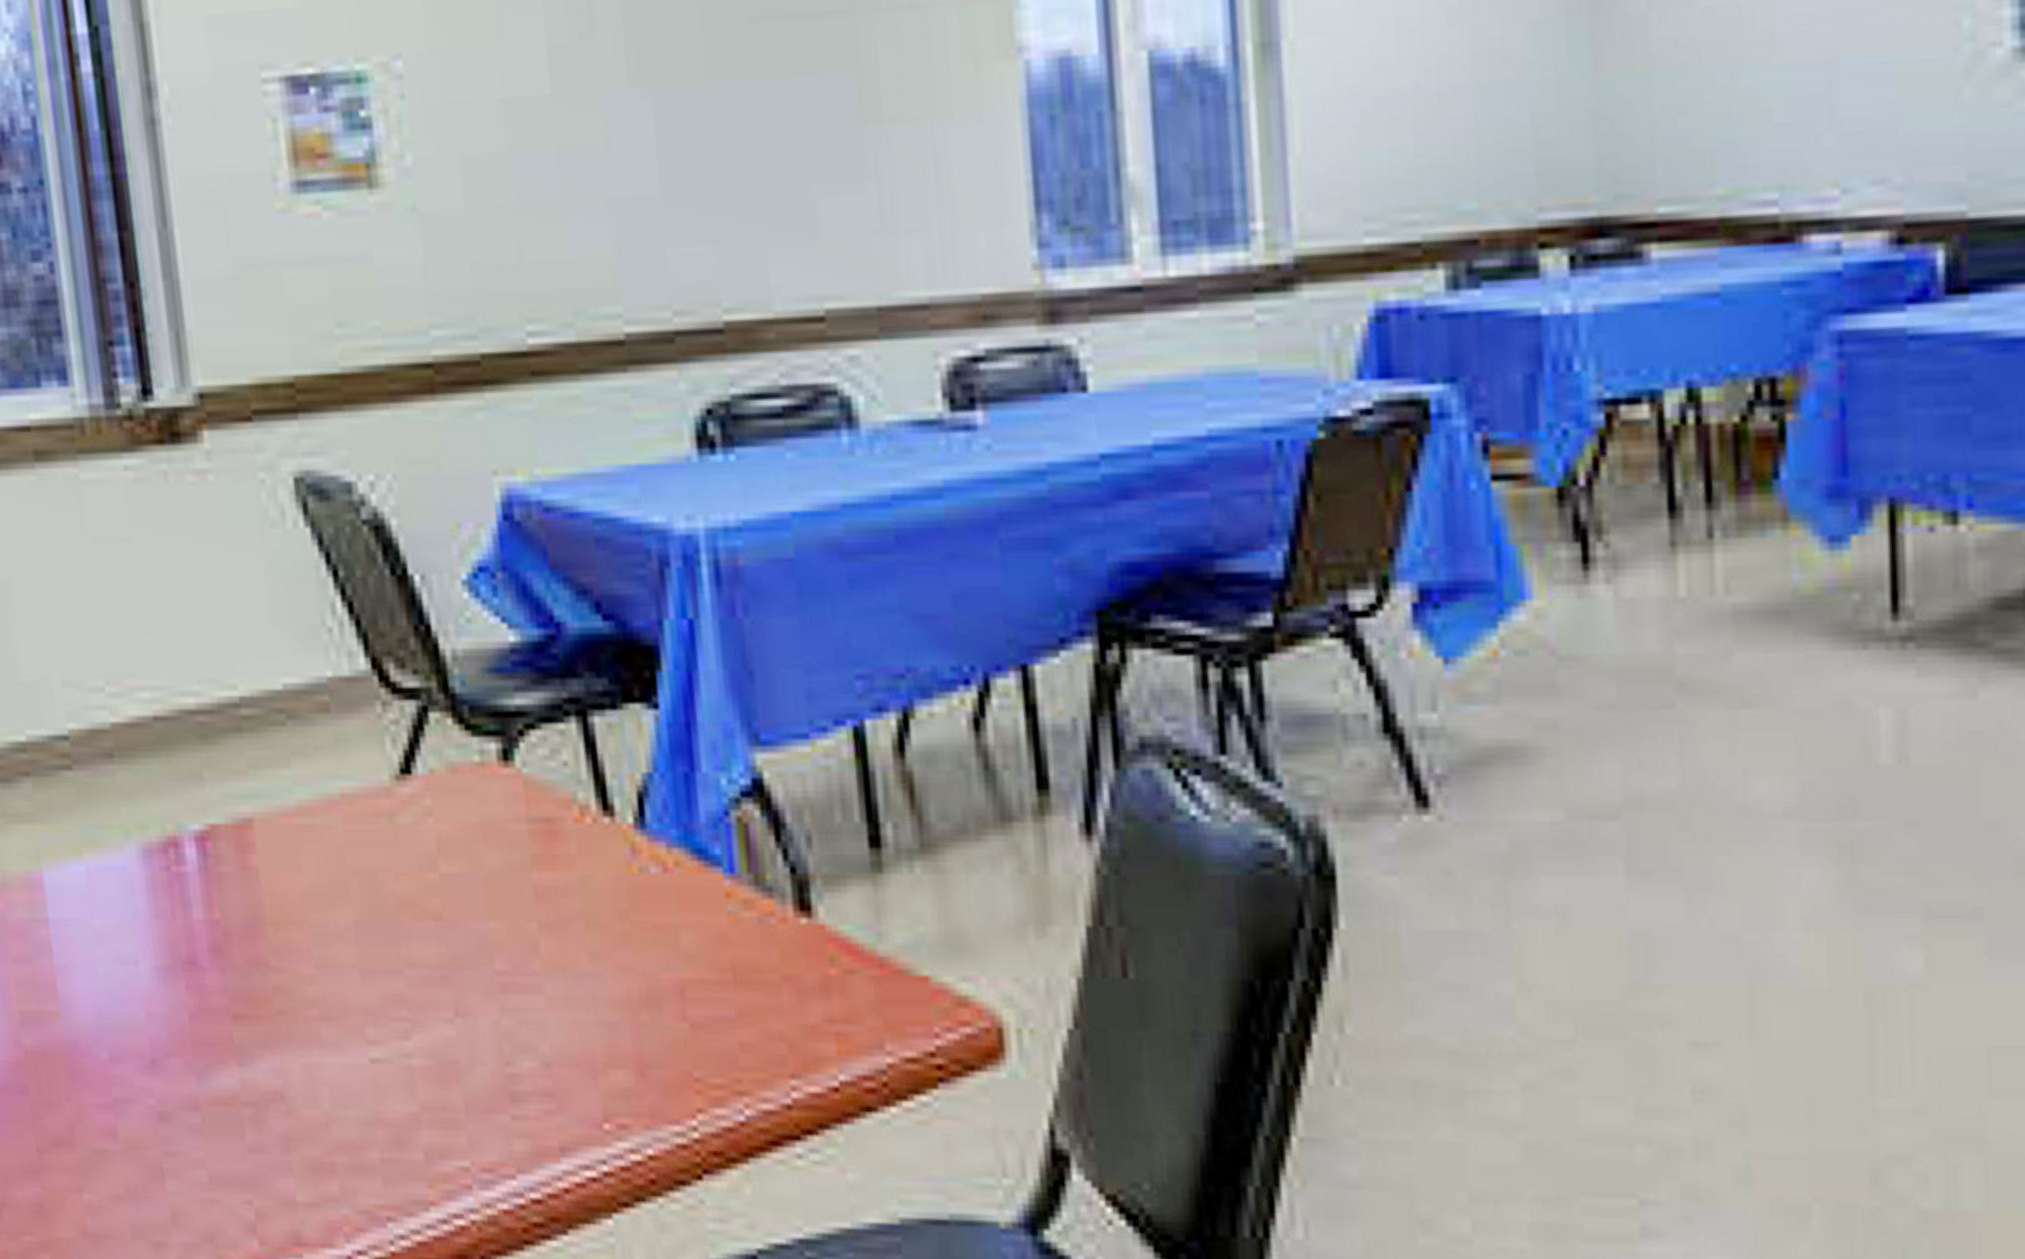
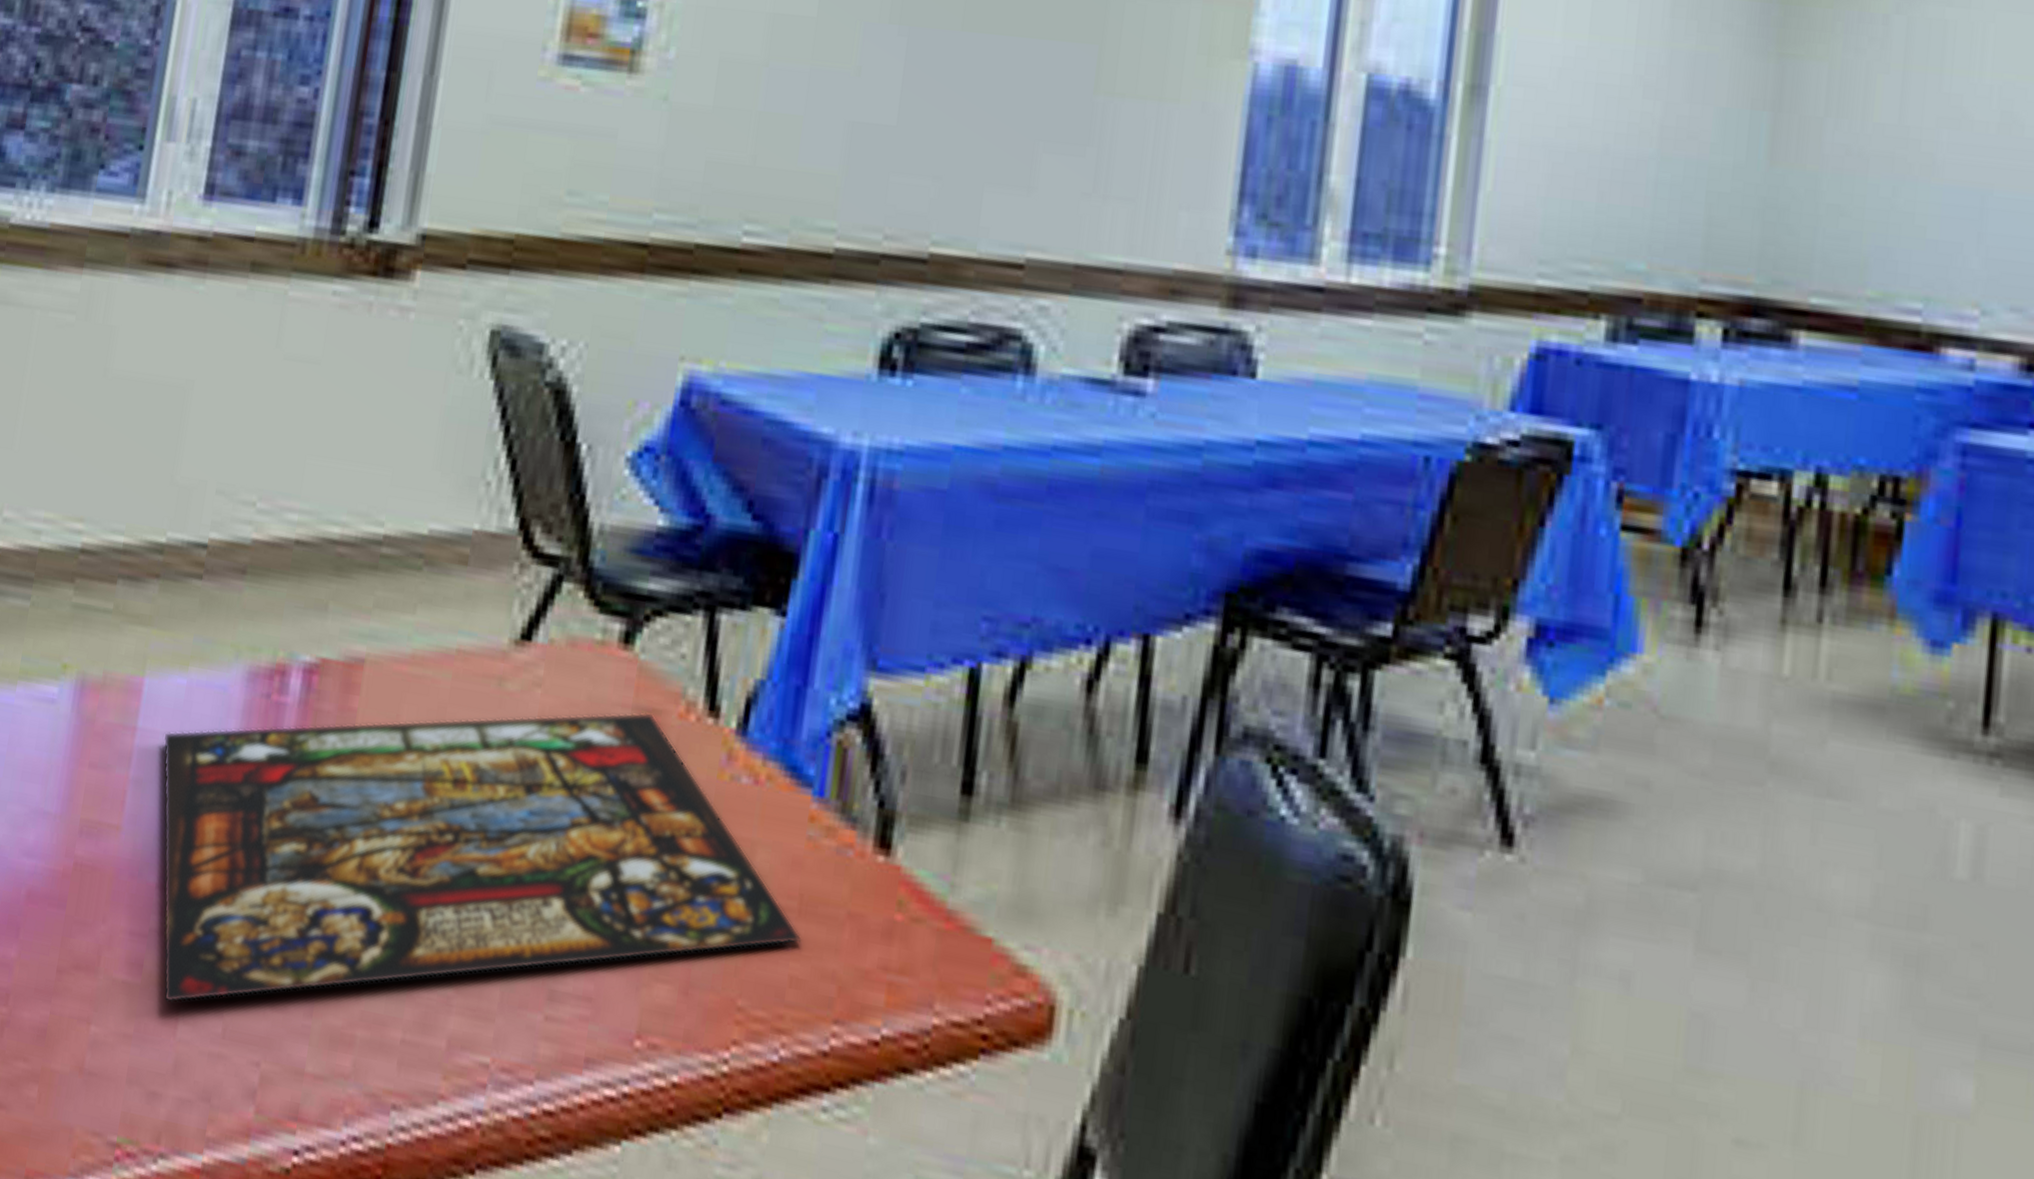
stained glass panel: none [78,823,743,1162] -> present [163,712,802,1003]

